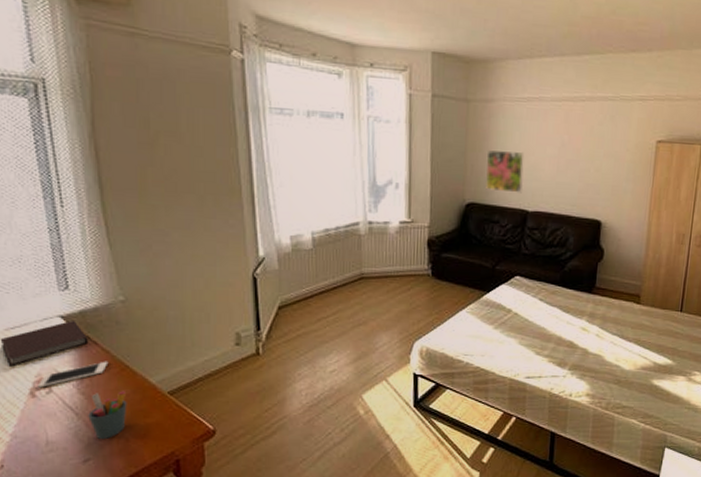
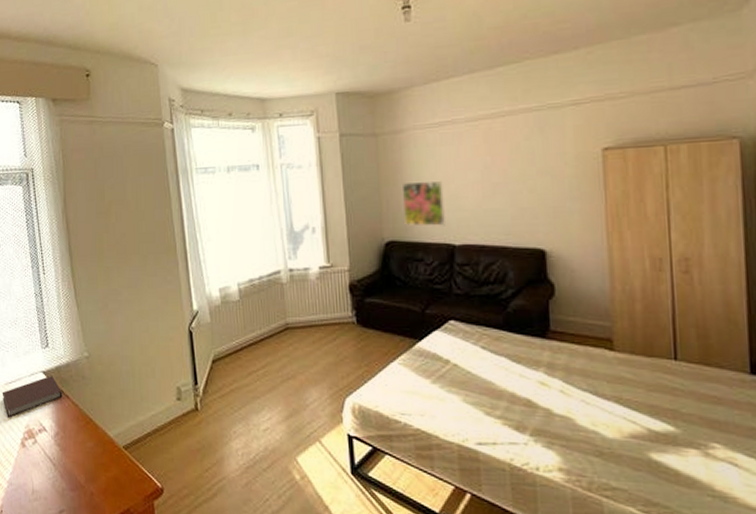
cell phone: present [37,361,109,389] -> none [26,414,77,439]
pen holder: present [88,391,127,440] -> none [62,443,92,492]

